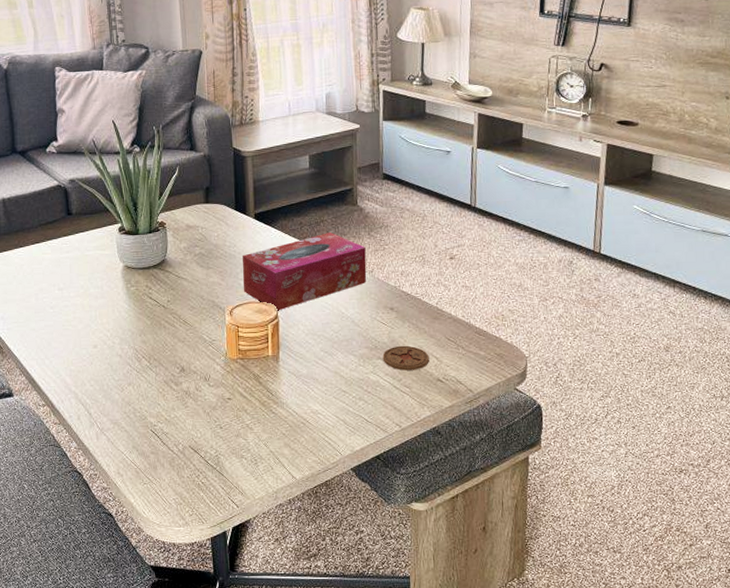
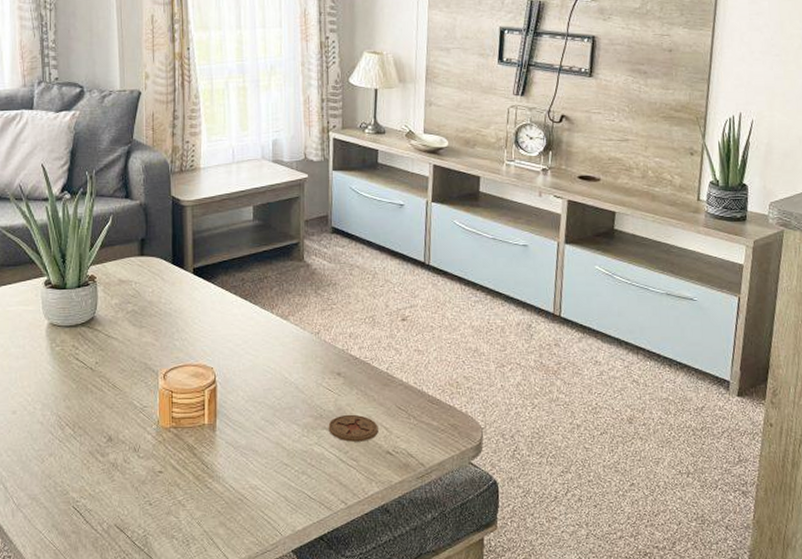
tissue box: present [243,232,367,311] -> none [179,290,313,375]

